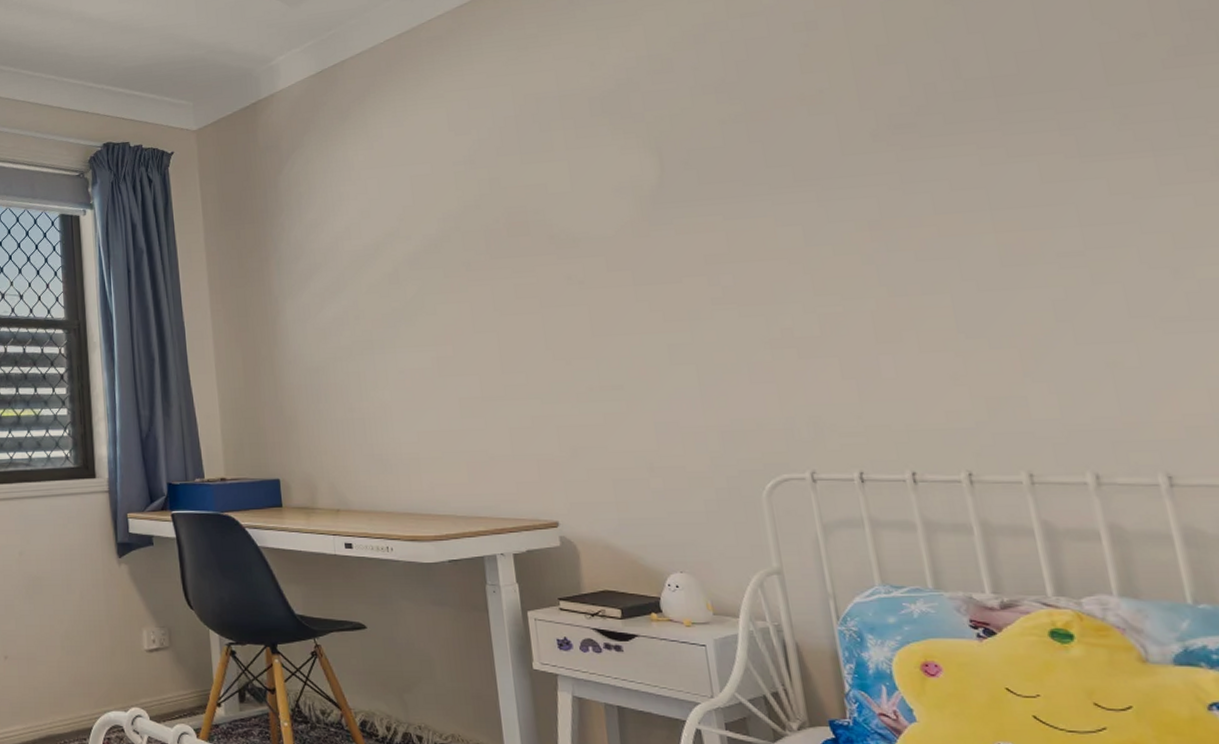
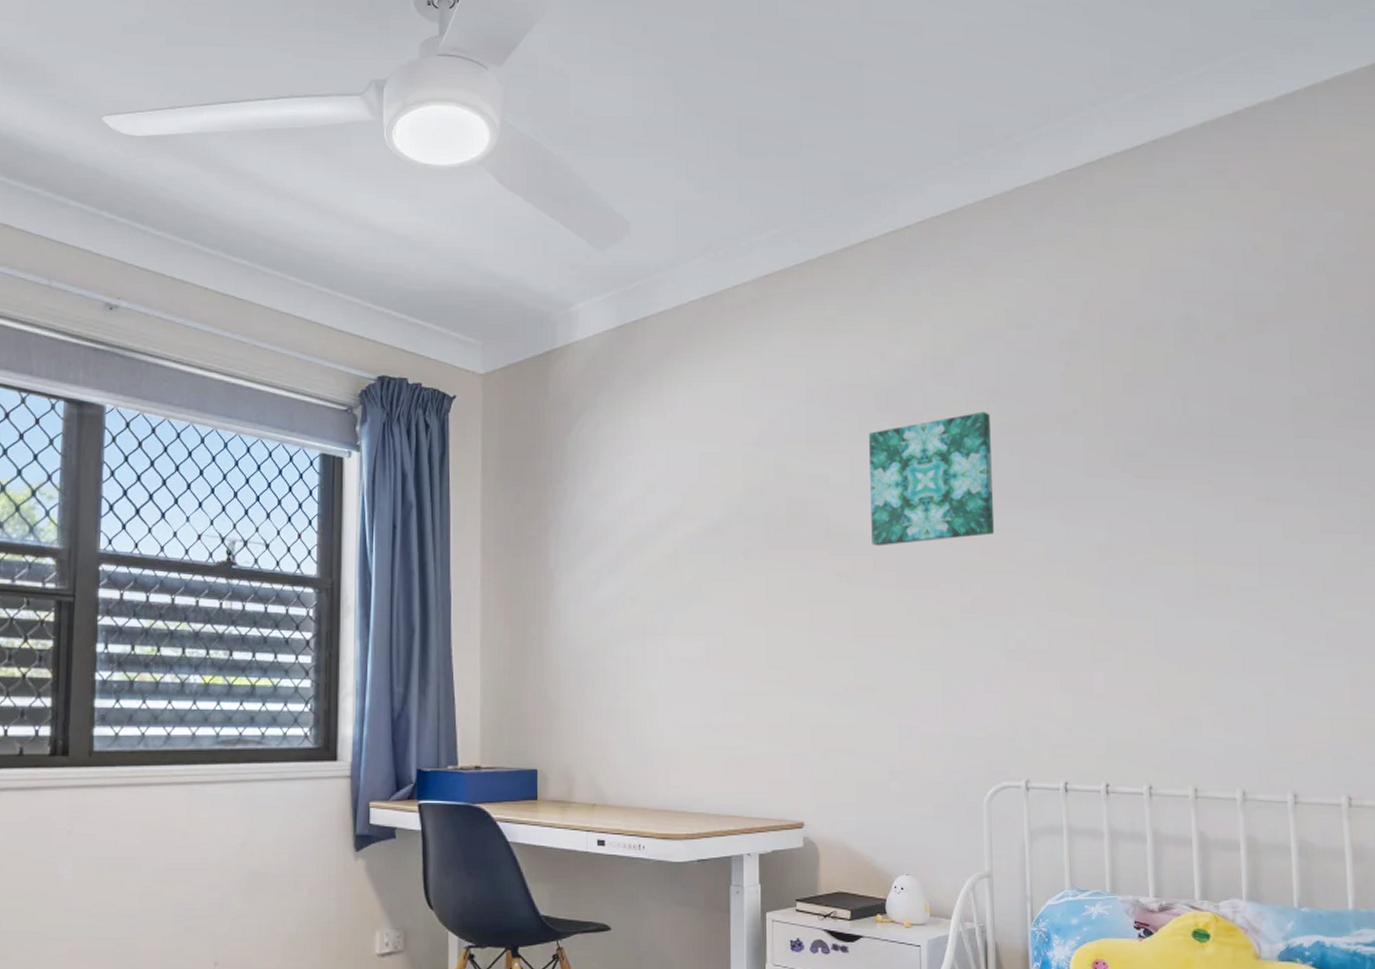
wall art: none [585,103,741,247] -> present [868,411,995,546]

